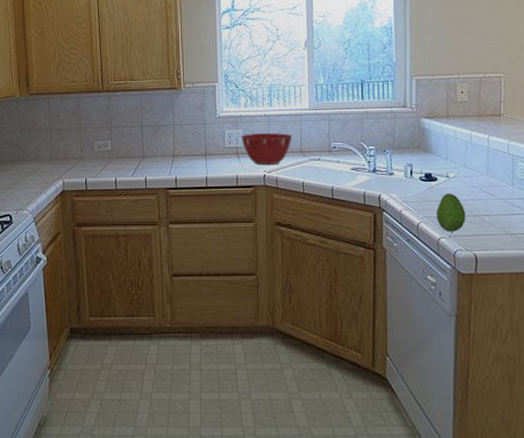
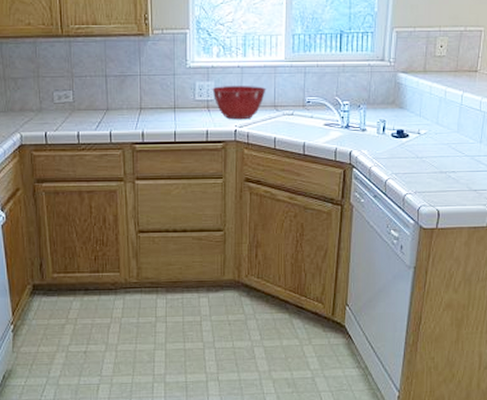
fruit: present [436,193,466,232] -> none [404,150,433,188]

